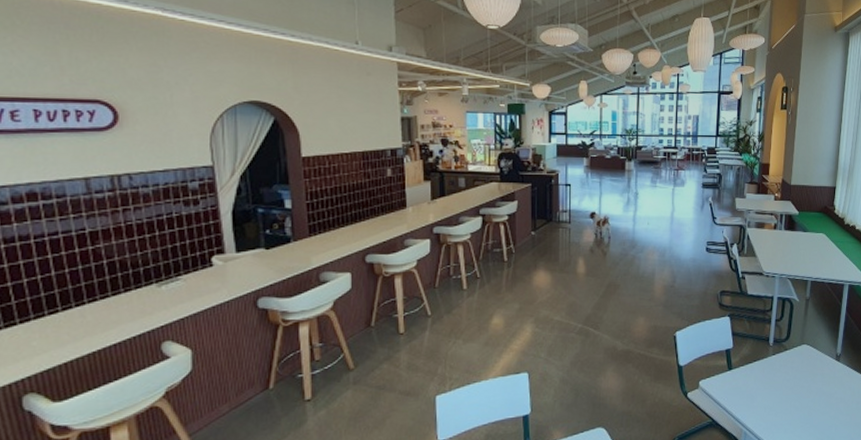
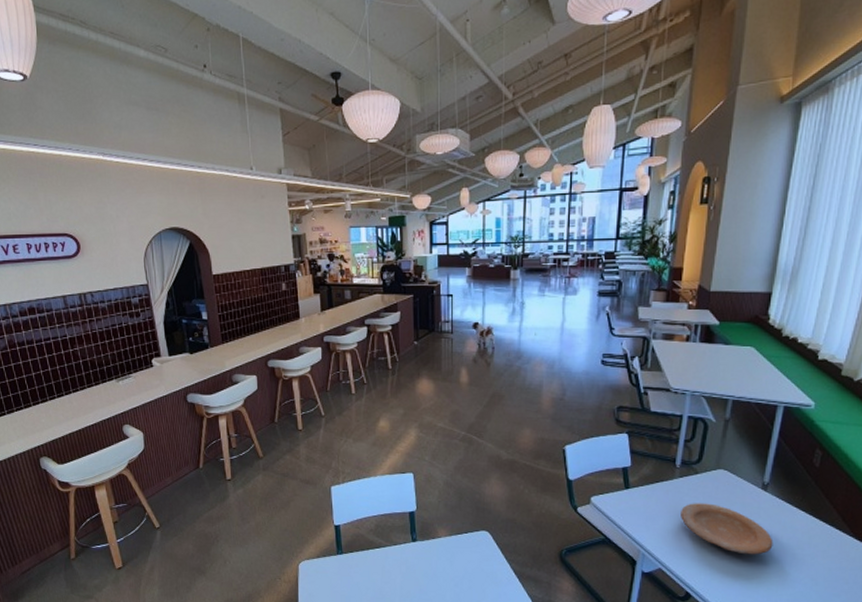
plate: none [775,377,846,422] -> present [681,503,774,555]

